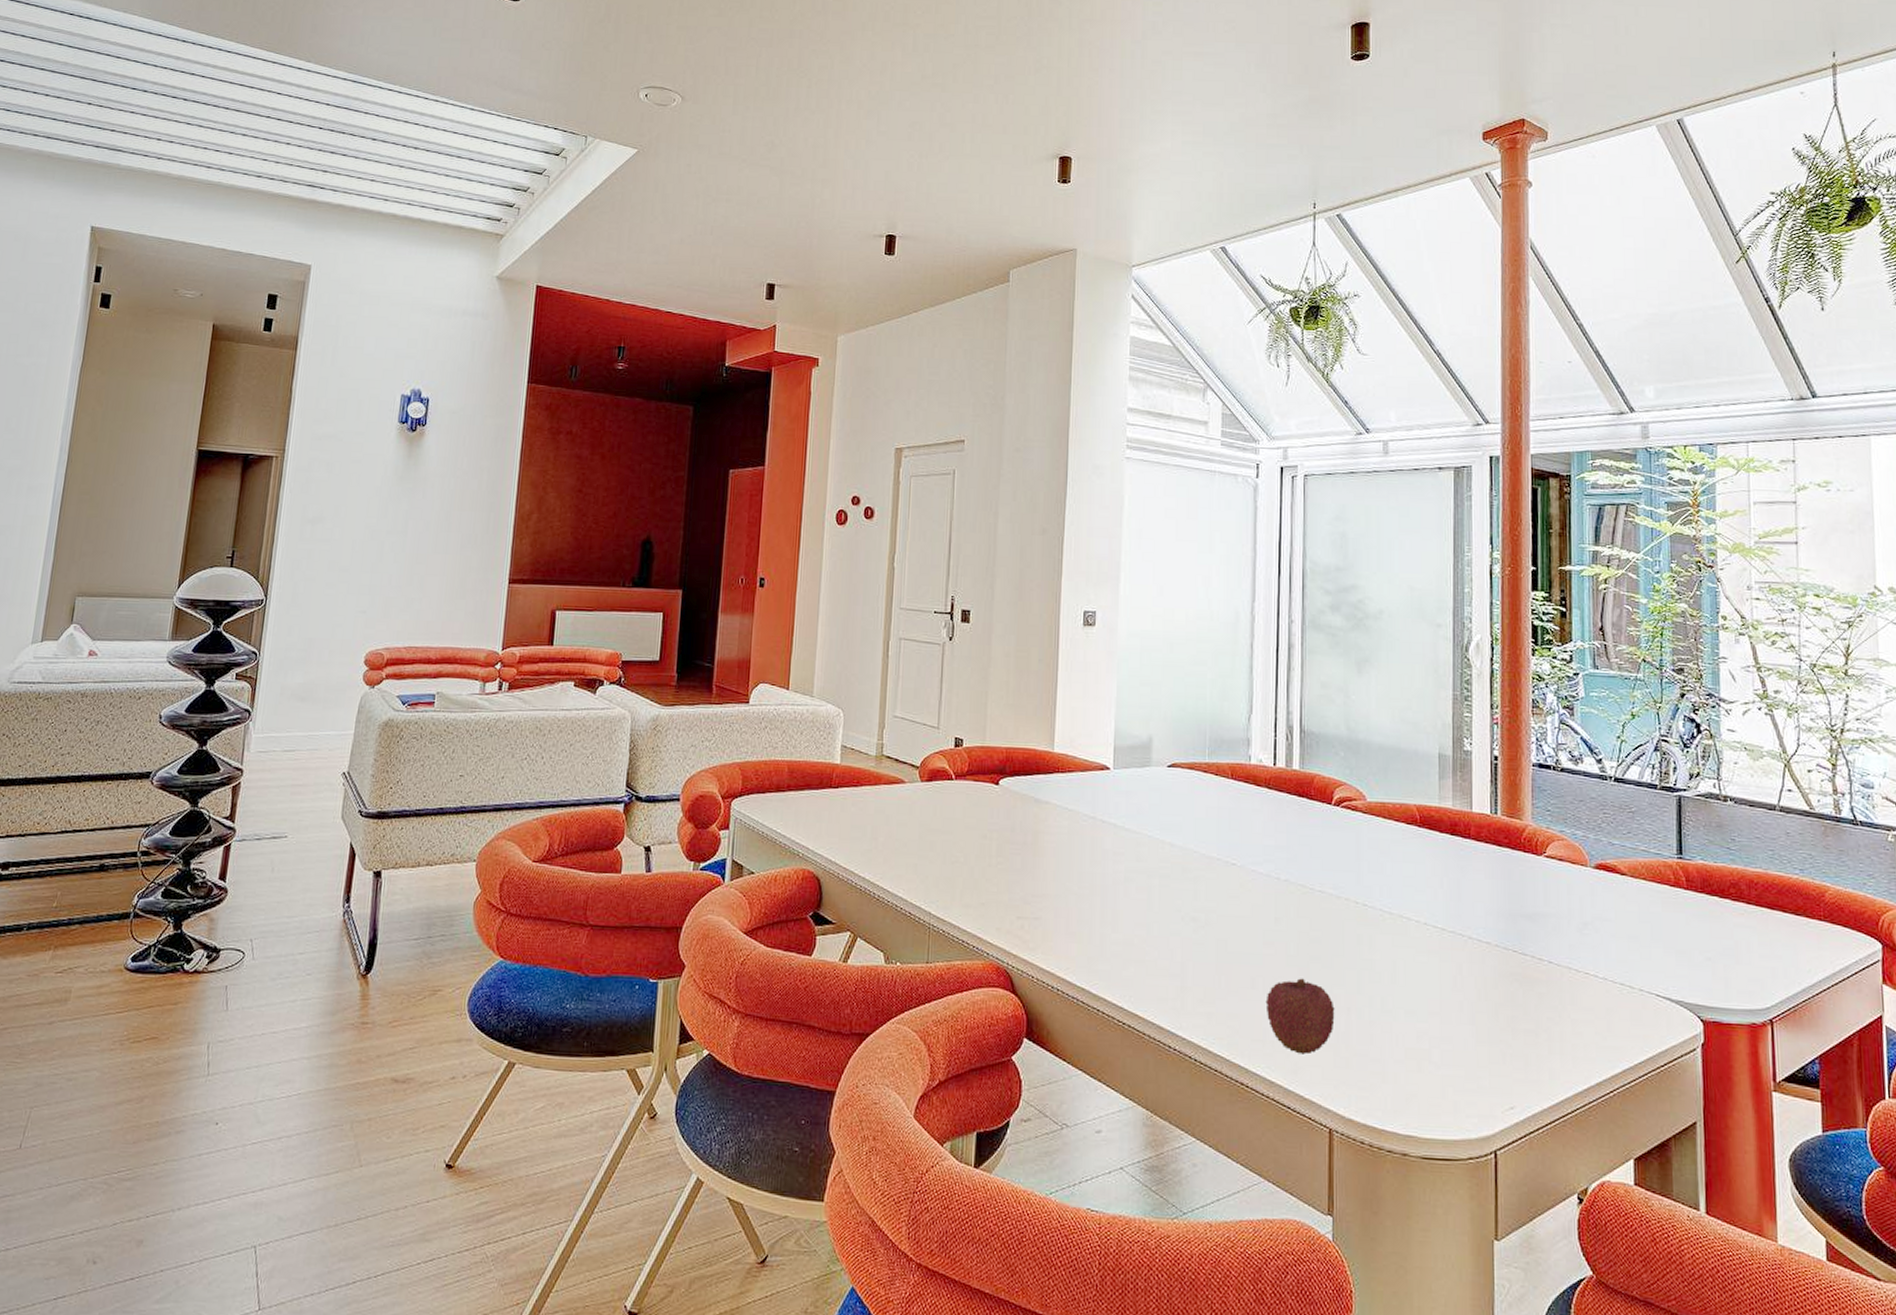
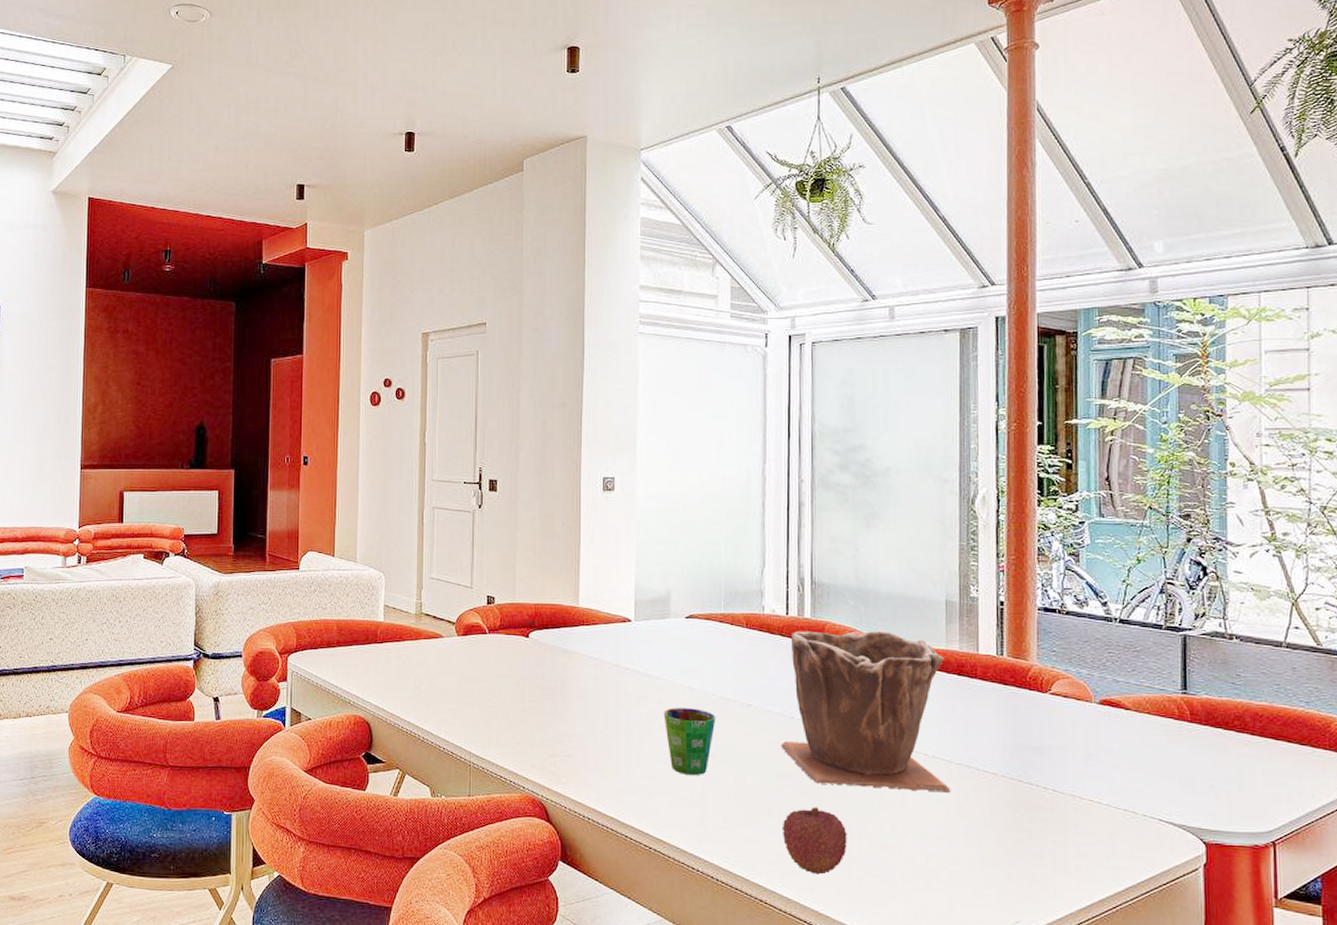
cup: none [1141,866,1198,941] -> present [663,708,716,775]
plant pot: none [1266,783,1443,964] -> present [781,630,951,793]

